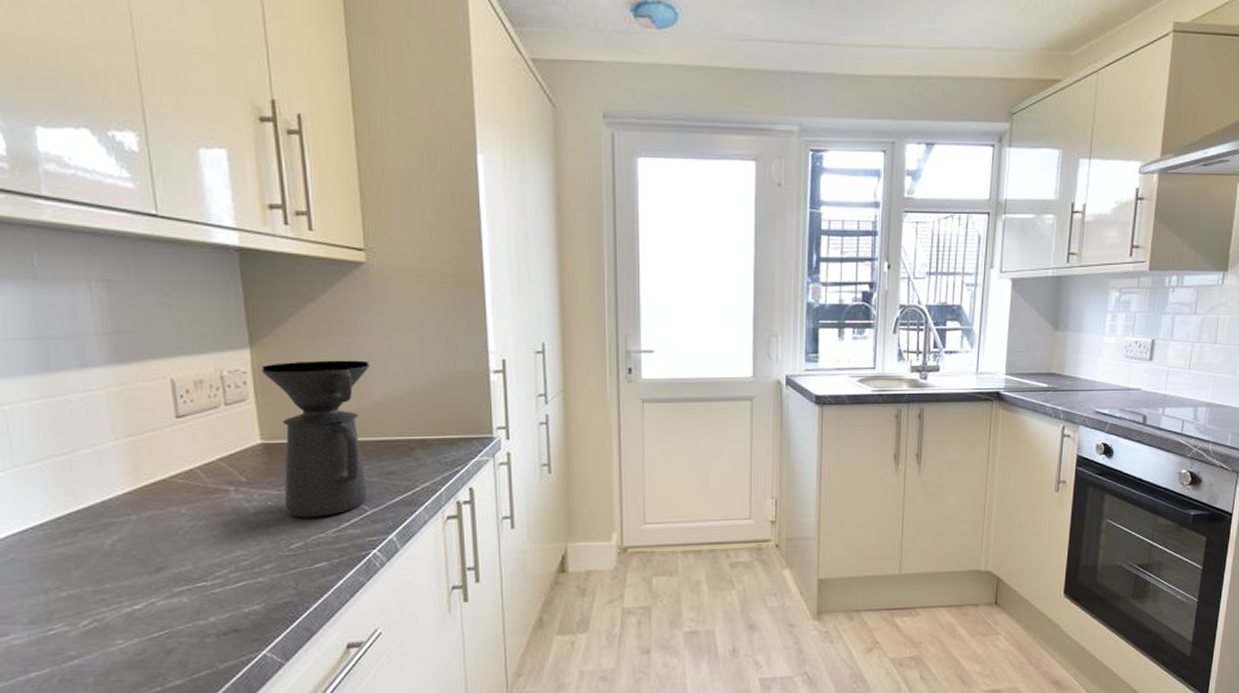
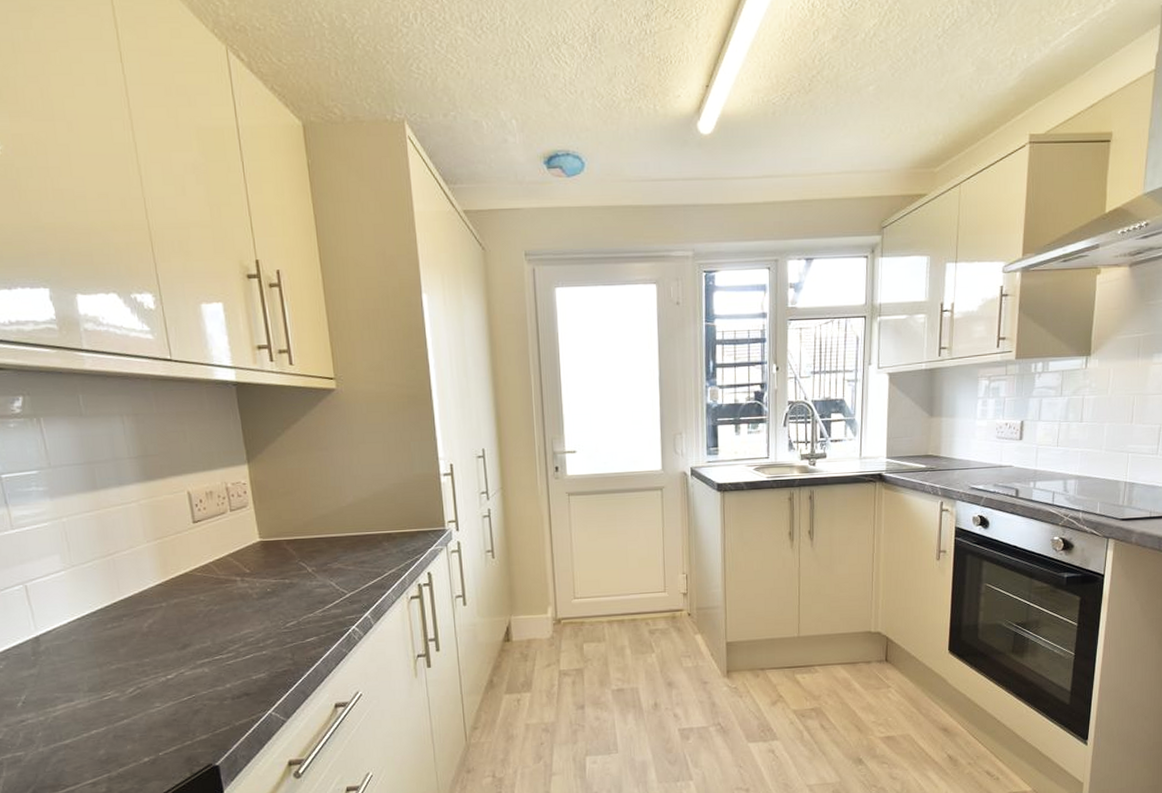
coffee maker: present [261,360,370,518] -> none [257,470,346,601]

